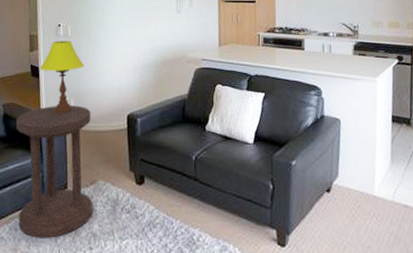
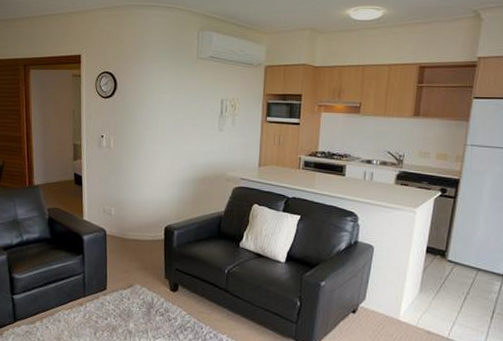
side table: present [15,106,93,238] -> none [59,213,130,331]
table lamp: present [40,40,85,114] -> none [83,151,126,222]

